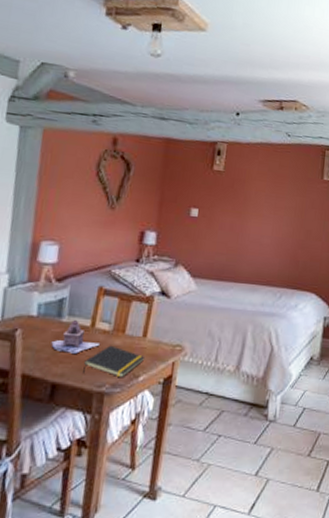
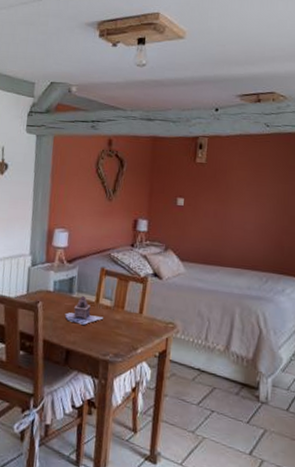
notepad: present [83,345,144,377] -> none [91,319,141,348]

